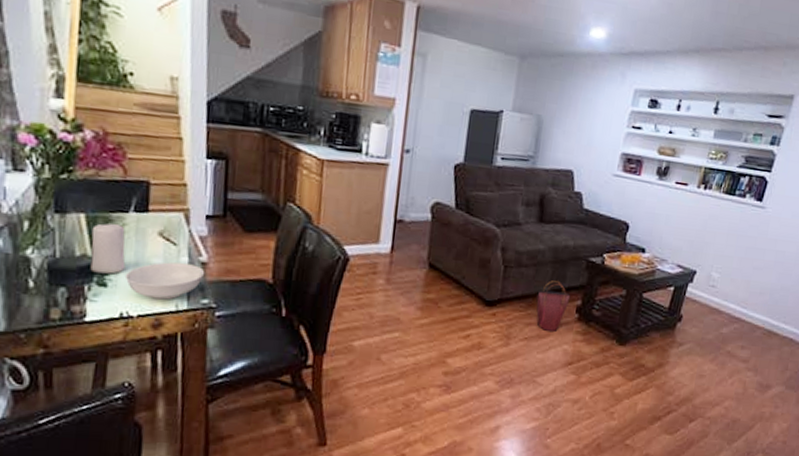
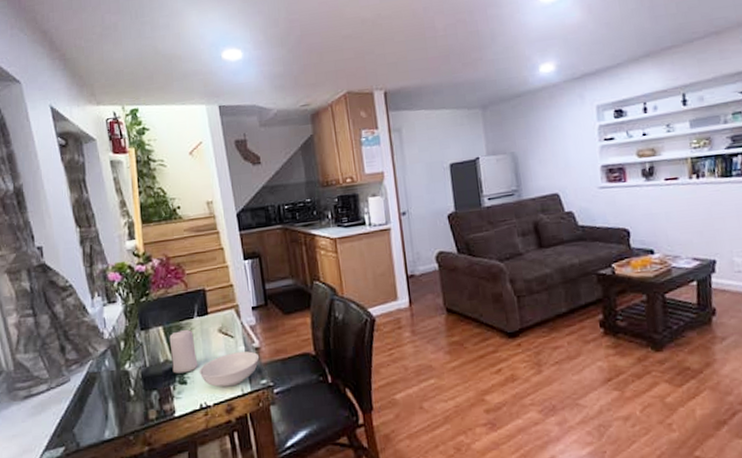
handbag: present [536,280,571,333] -> none [556,300,591,352]

